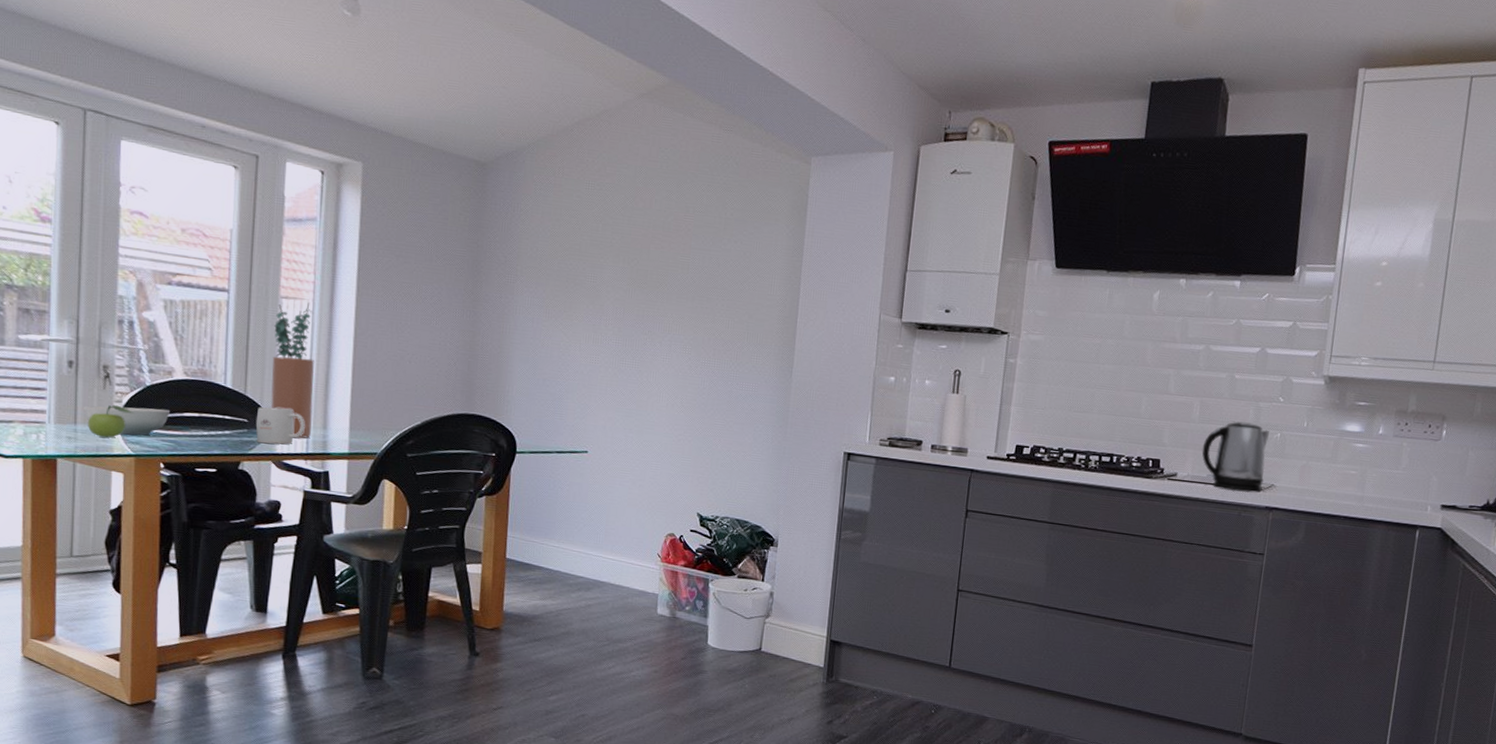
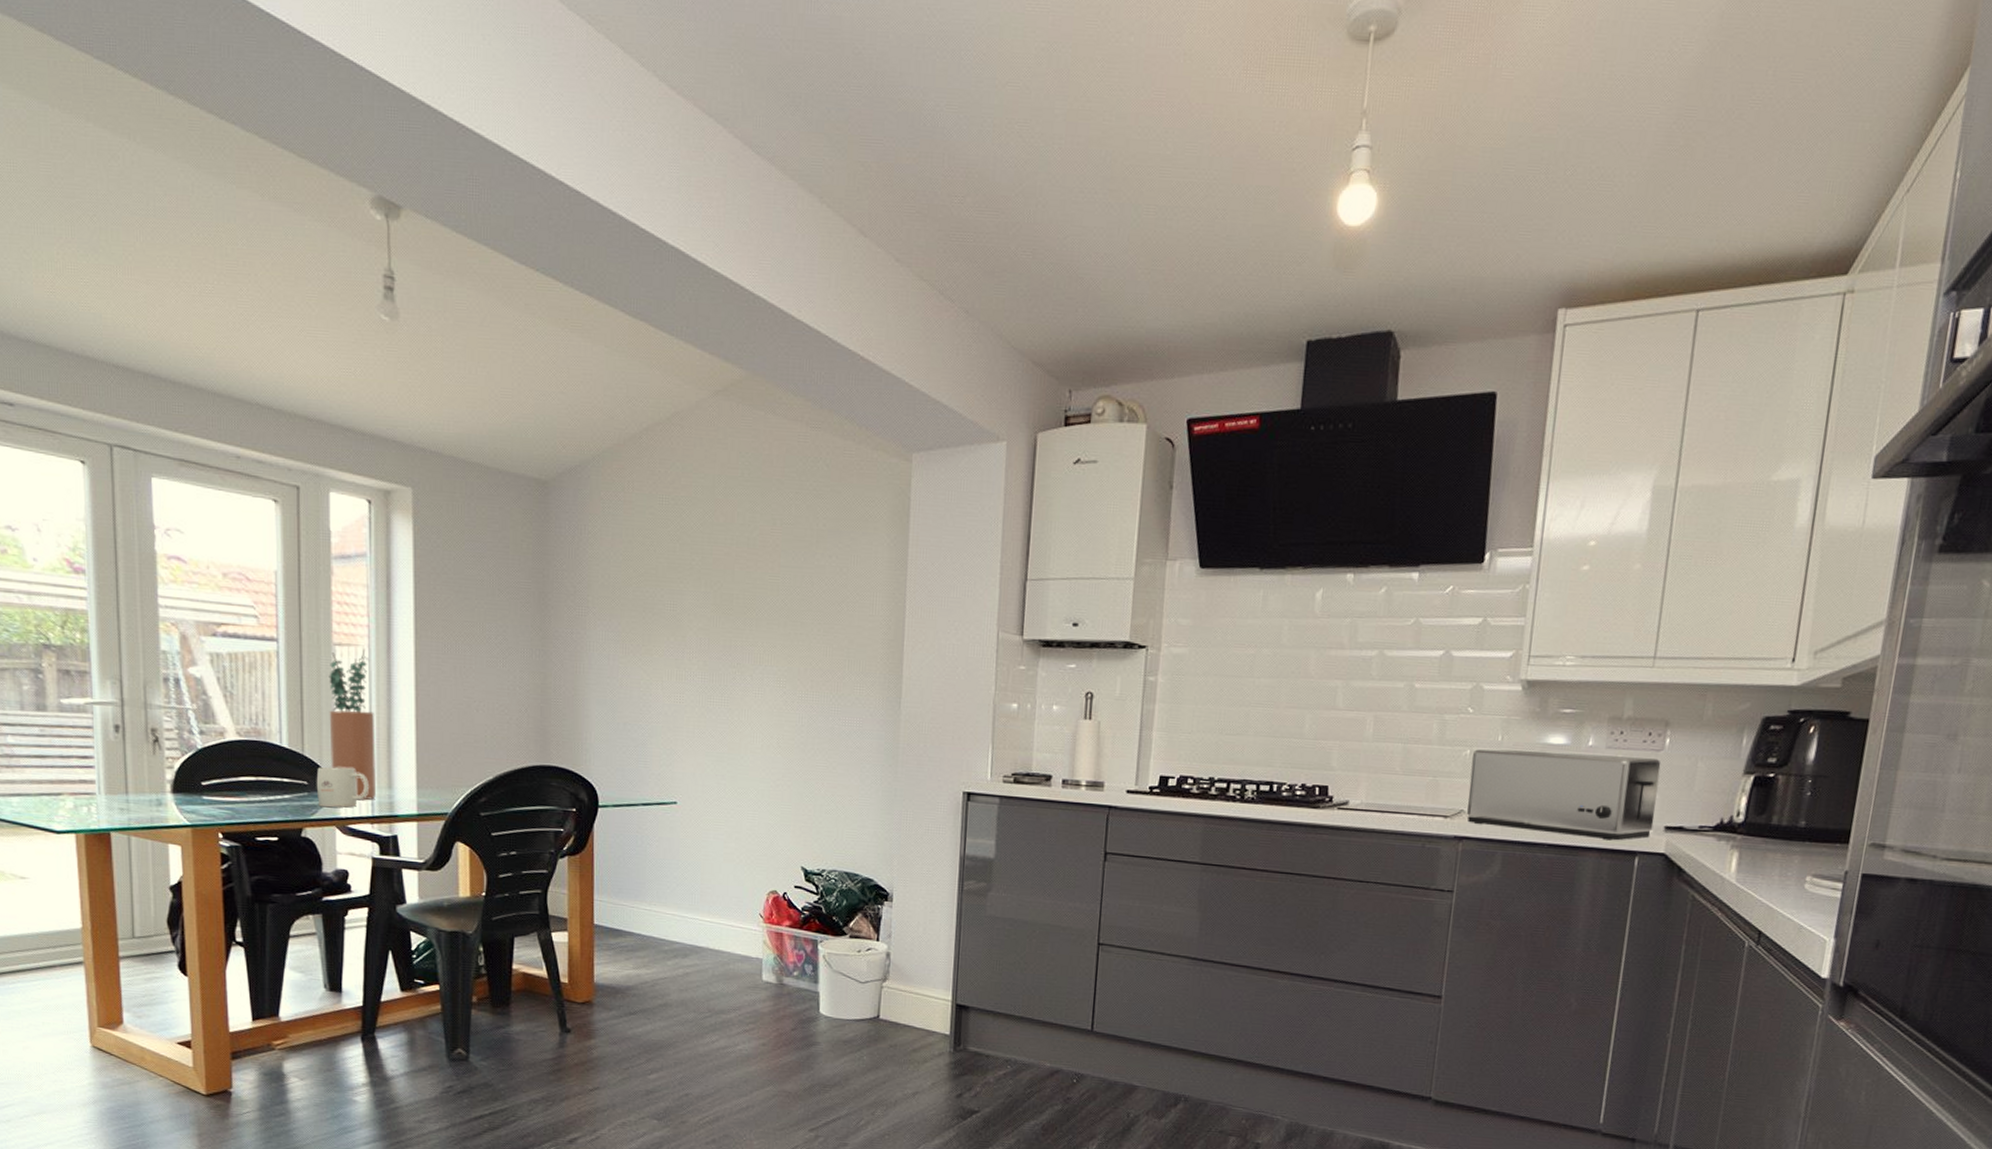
bowl: present [84,406,171,435] -> none [134,773,226,804]
fruit: present [87,404,135,438] -> none [139,771,188,808]
kettle: present [1201,421,1269,493] -> none [1377,738,1457,821]
toaster: none [1277,433,1439,516] -> present [1467,748,1661,841]

